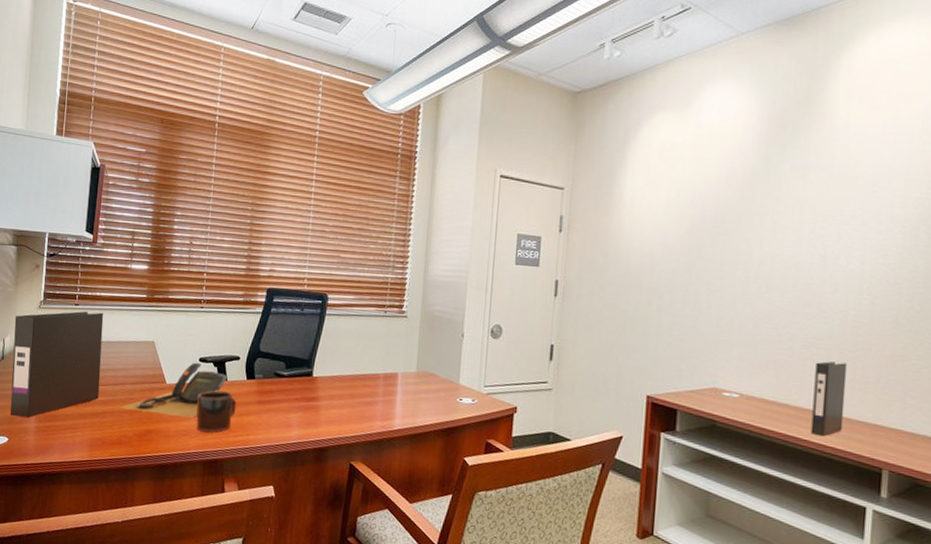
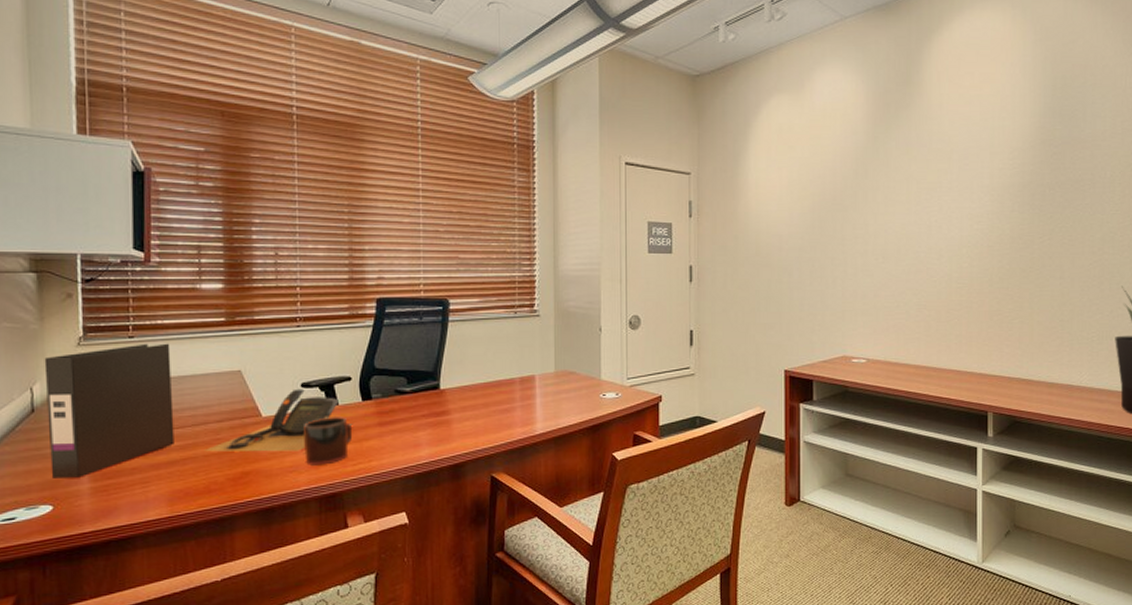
binder: present [810,361,848,437] -> none [928,321,955,390]

